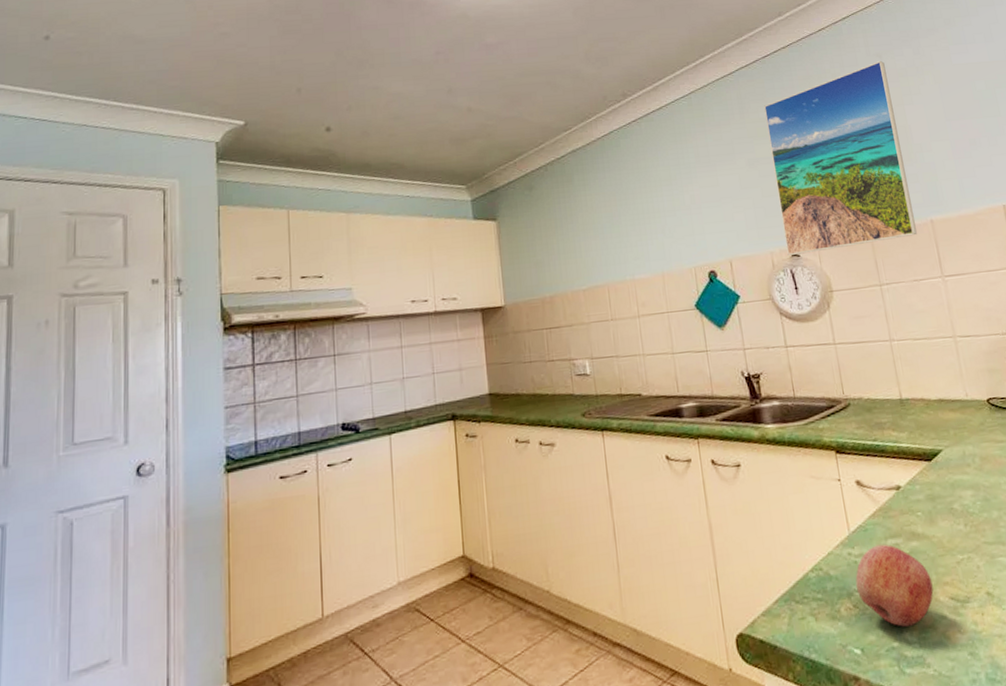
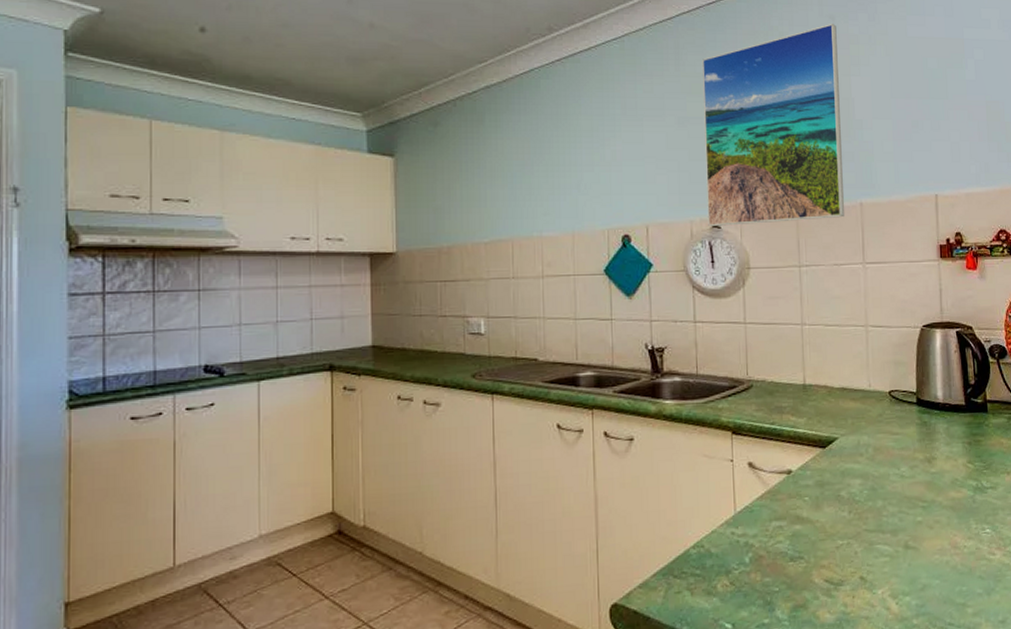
fruit: present [855,544,934,627] -> none [735,525,810,605]

